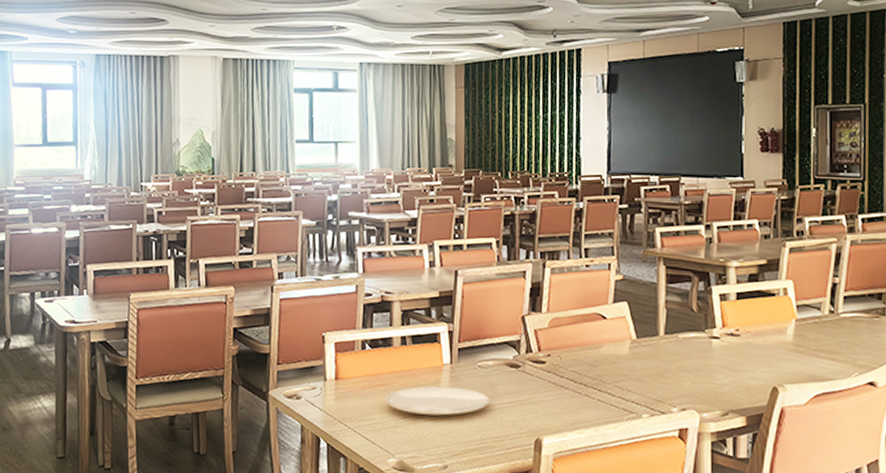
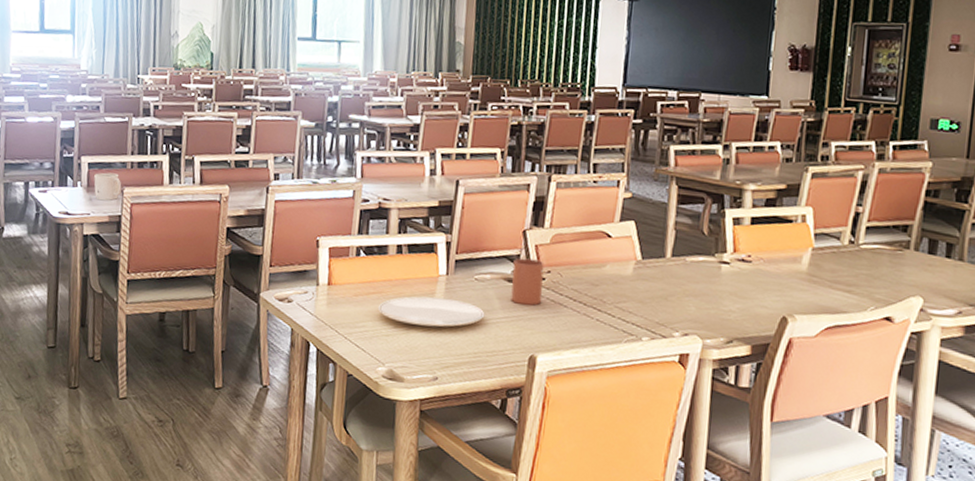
mug: none [100,279,128,308] -> present [94,172,122,201]
cup: none [513,343,544,390] -> present [511,258,544,306]

